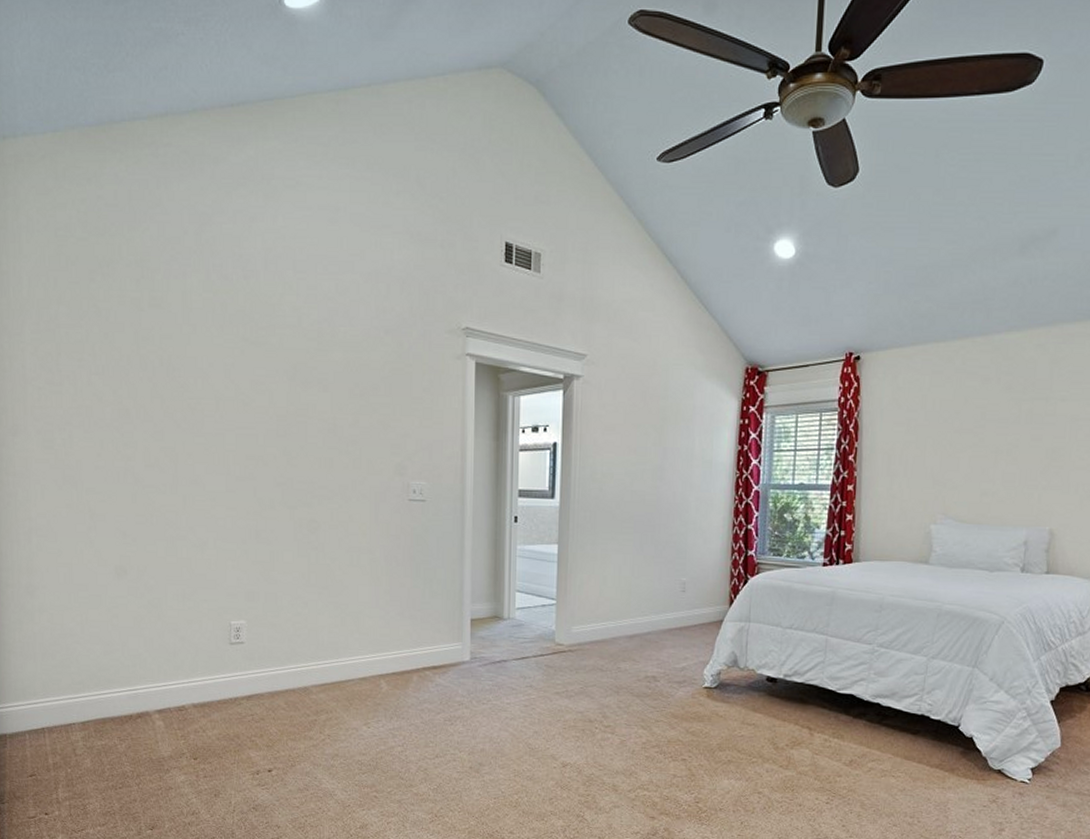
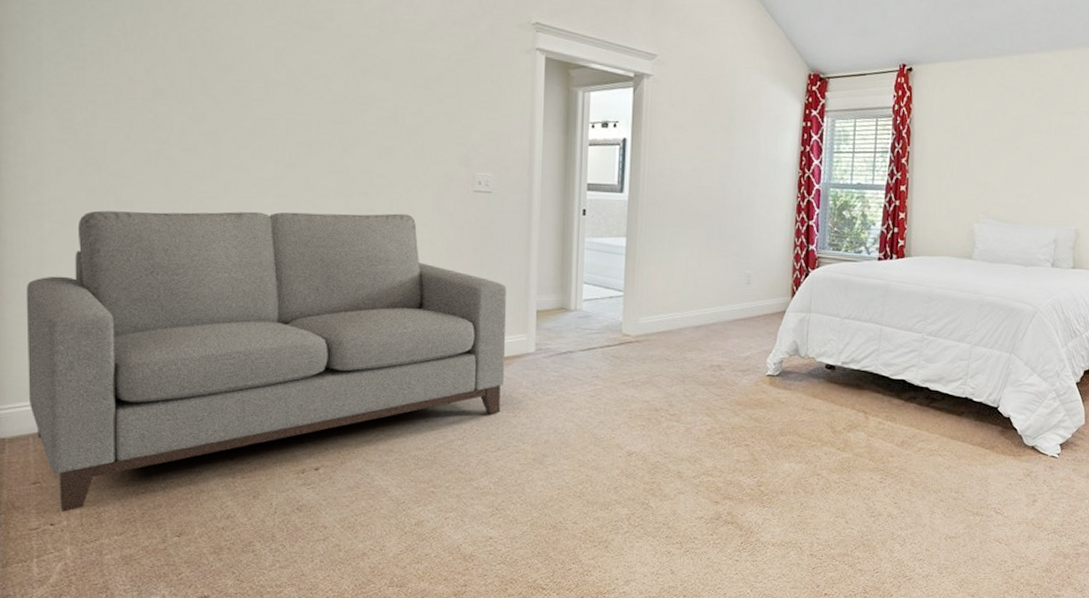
sofa: none [19,523,442,803] -> present [26,210,507,512]

